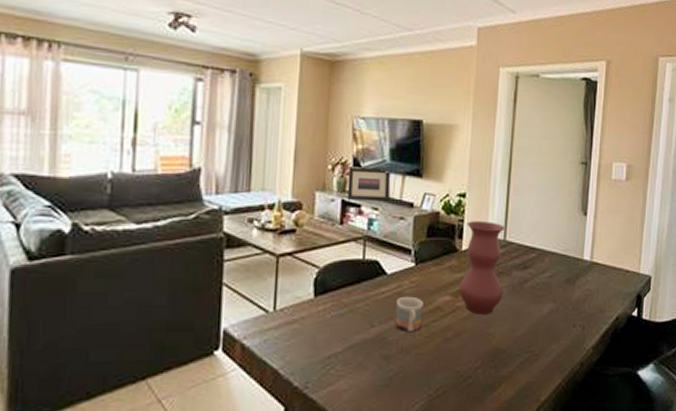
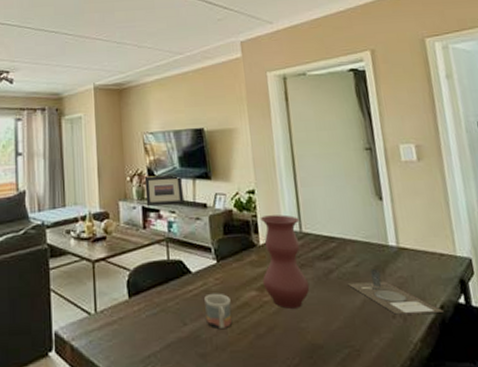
place setting: none [538,280,618,324] -> present [347,268,444,315]

